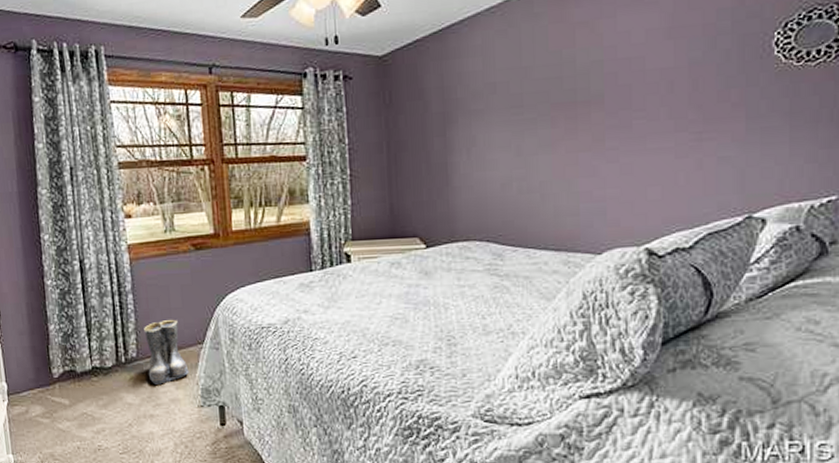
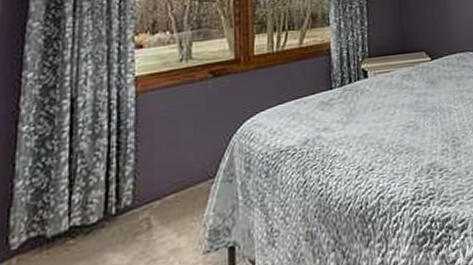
boots: present [143,319,189,385] -> none [143,155,196,236]

